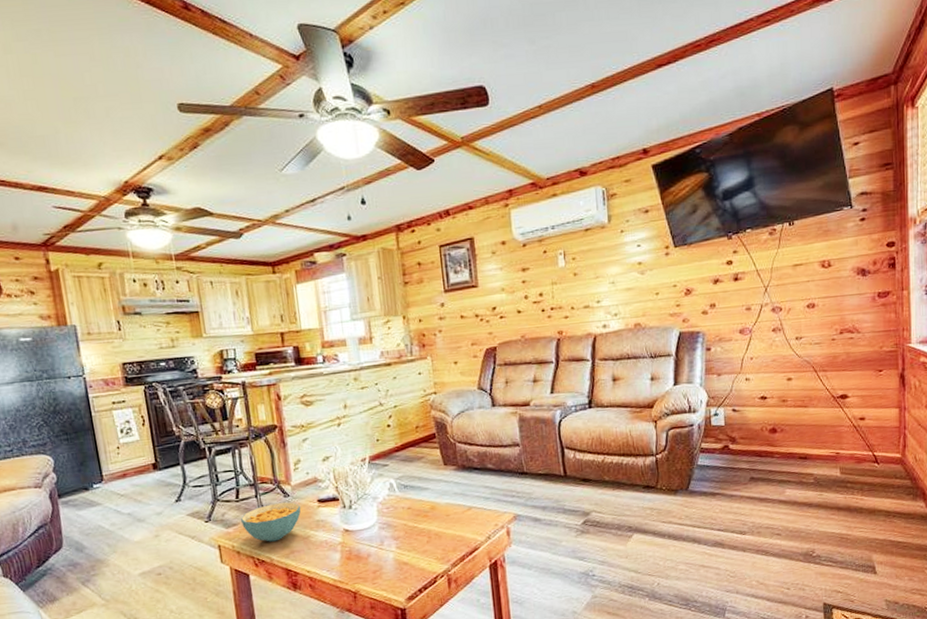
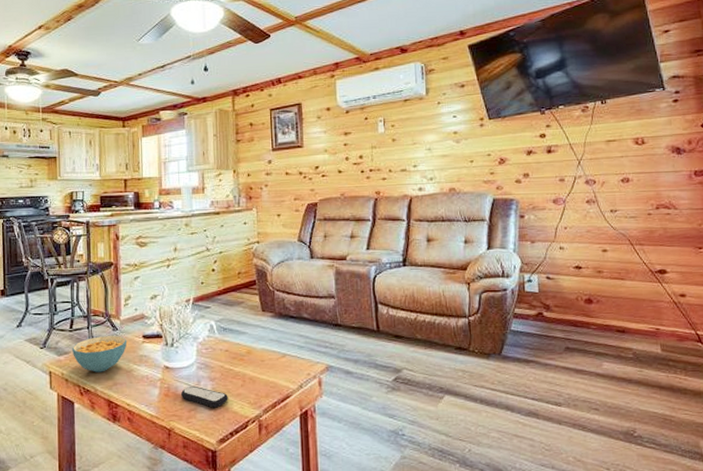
remote control: none [363,546,414,567] -> present [180,385,228,408]

